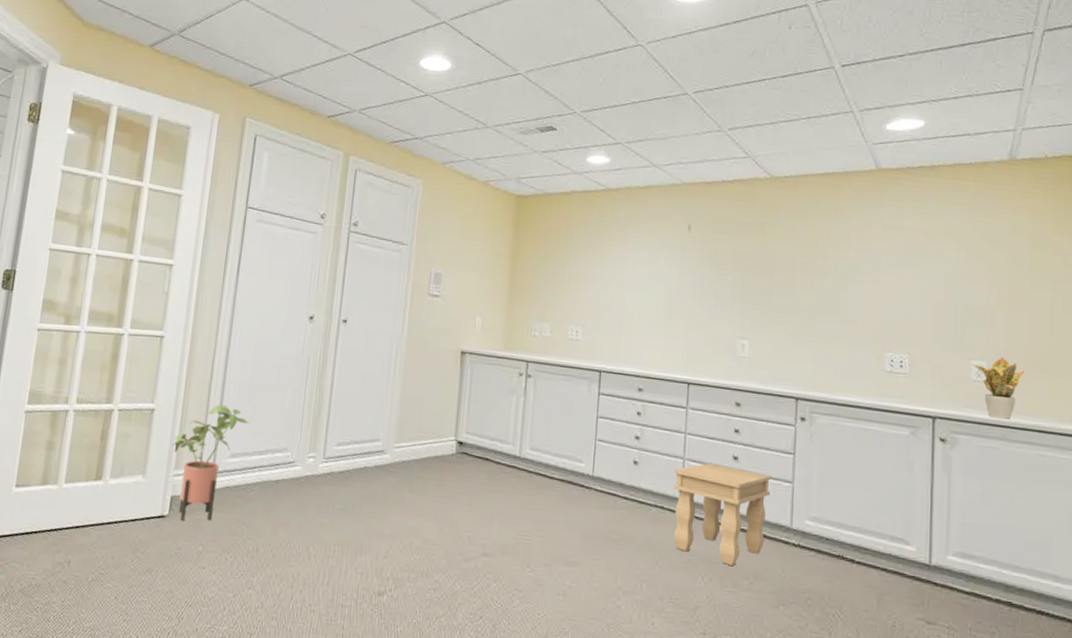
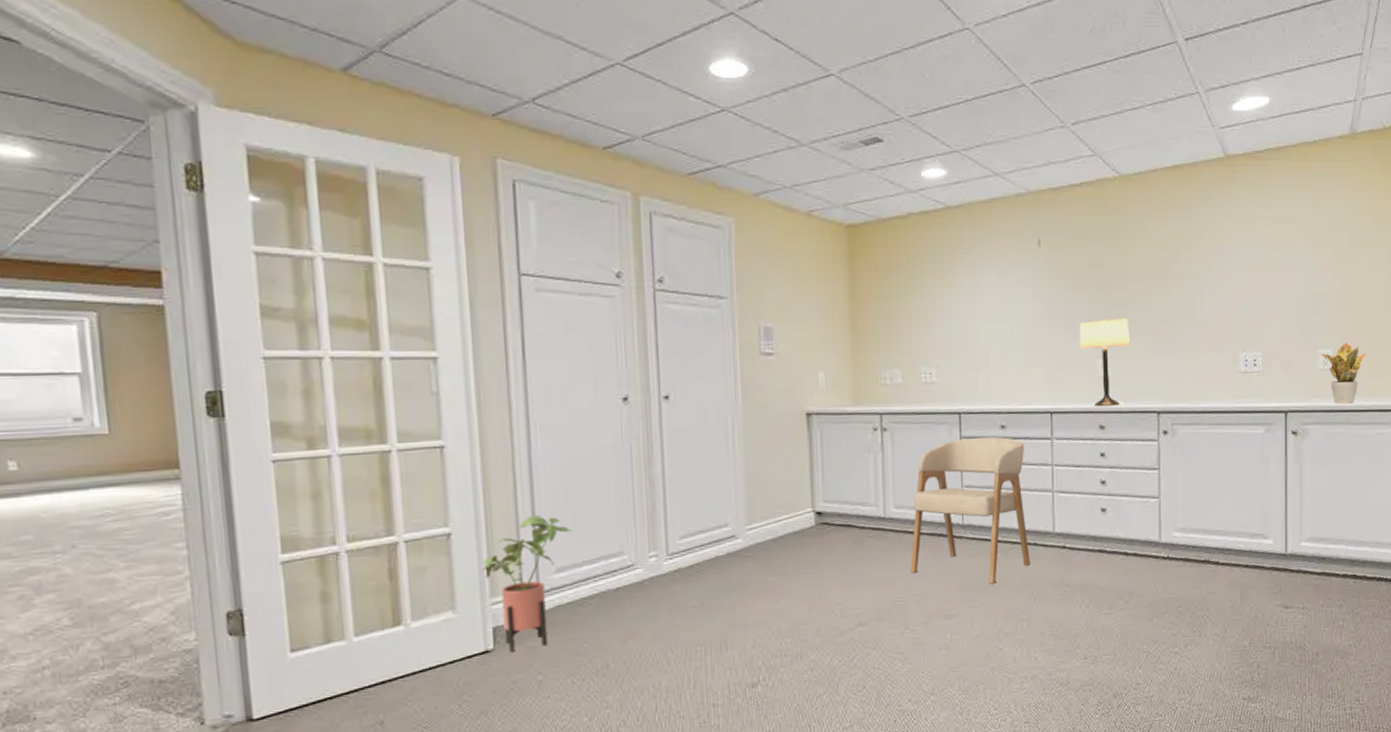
armchair: none [538,395,659,539] -> present [910,436,1030,584]
side table: present [673,462,772,567] -> none [1044,491,1139,590]
table lamp: none [721,303,772,387] -> present [1079,318,1130,407]

